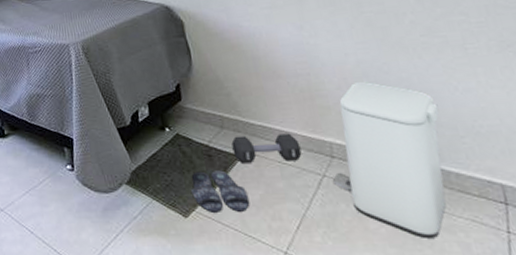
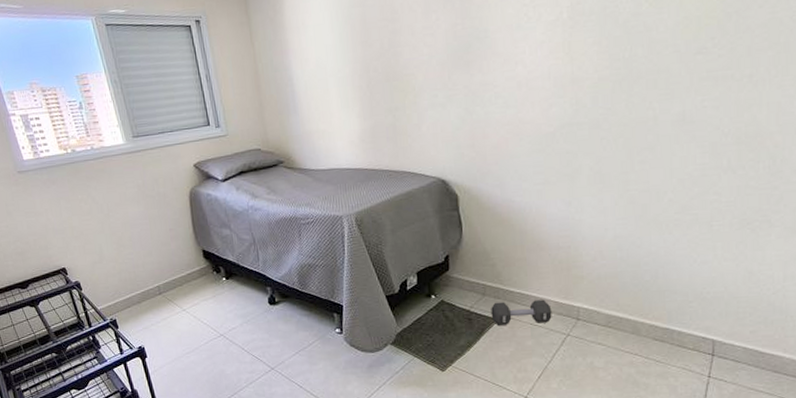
slippers: present [191,170,250,213] -> none [450,331,501,367]
pedal bin: present [332,81,446,238] -> none [574,253,677,383]

